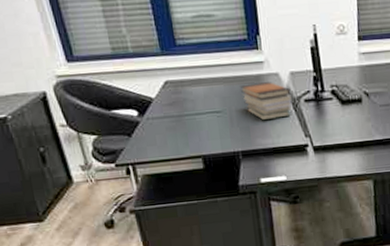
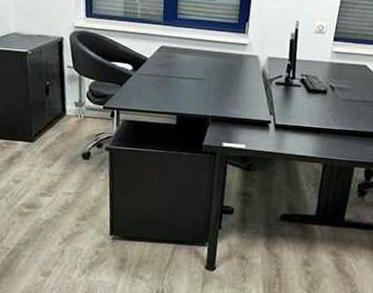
book stack: present [239,81,292,121] -> none [222,60,265,95]

